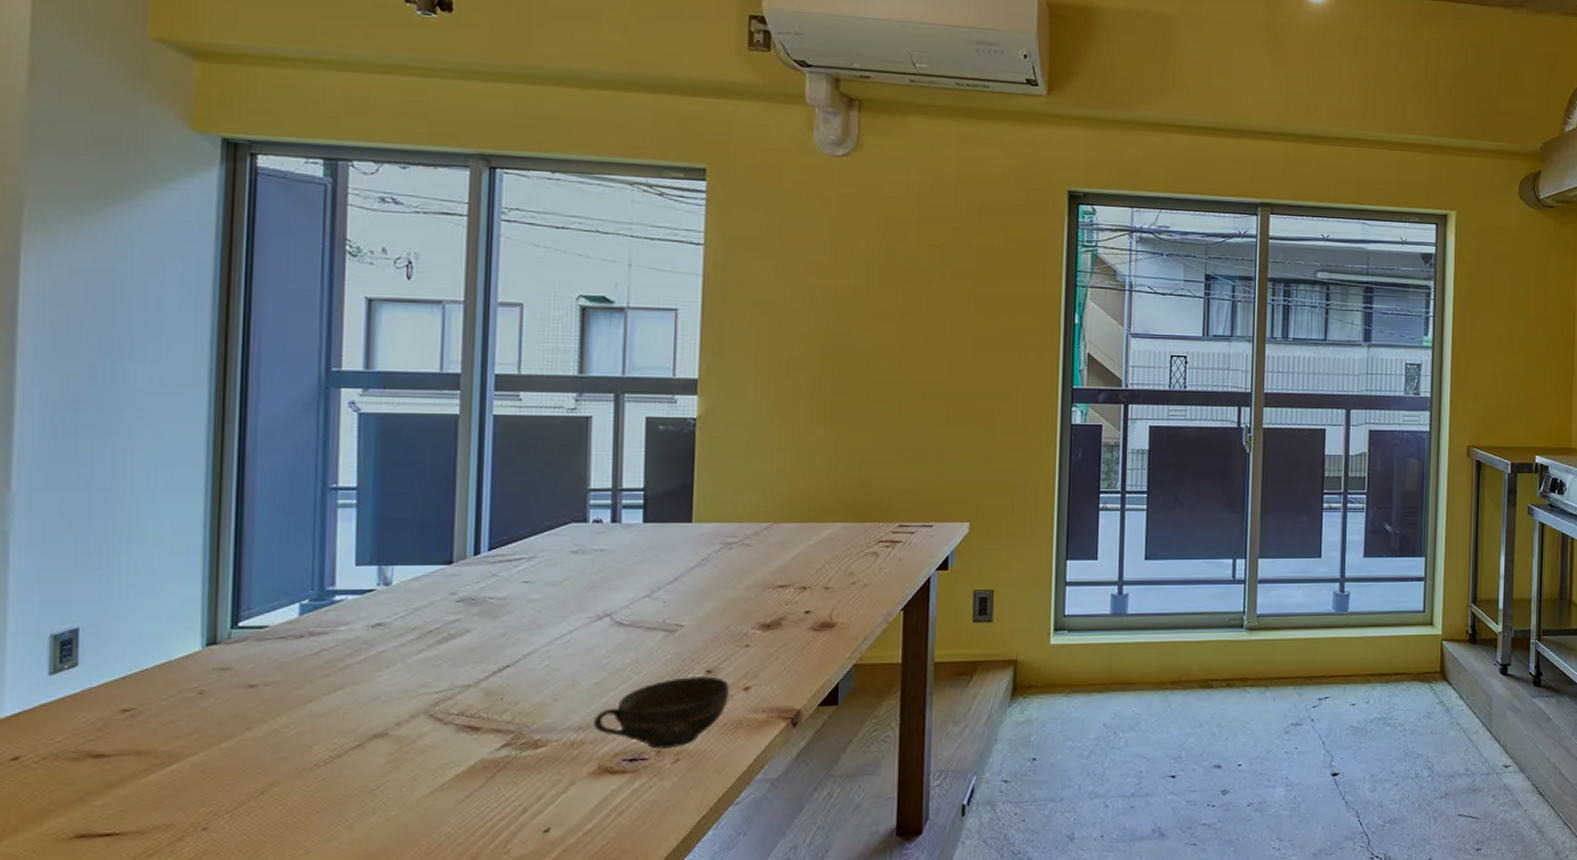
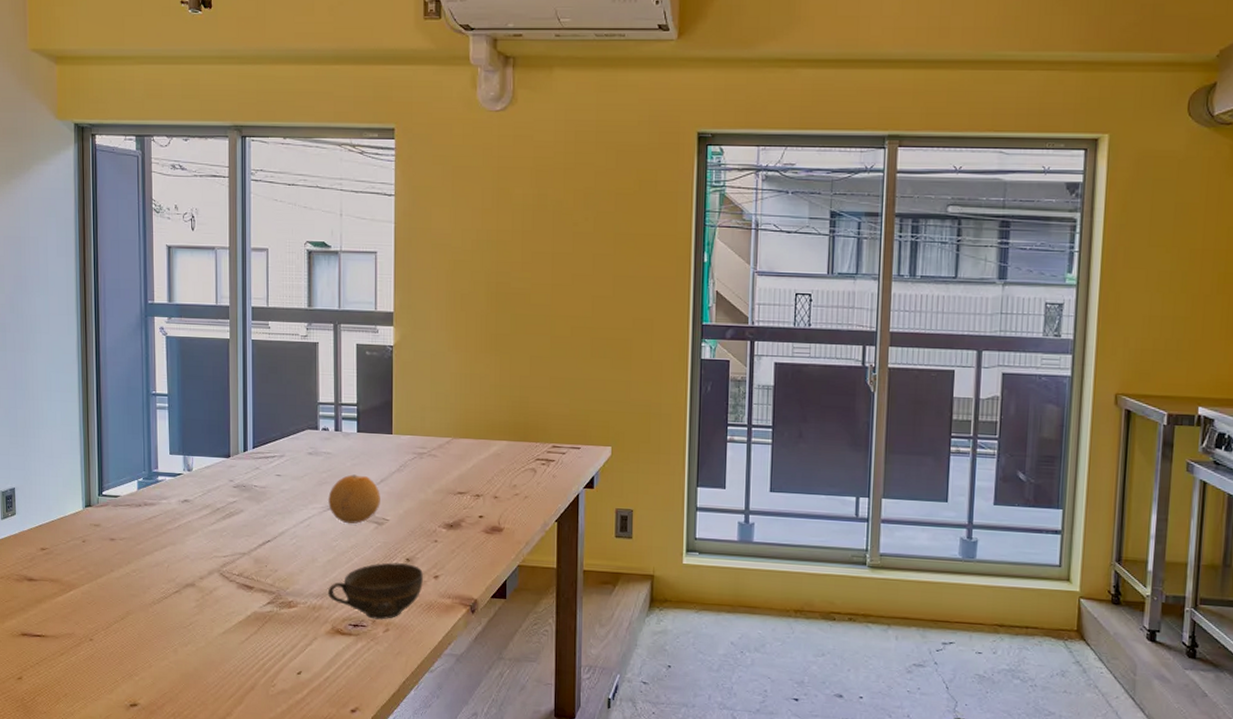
fruit: none [597,574,673,635] -> present [327,474,380,524]

